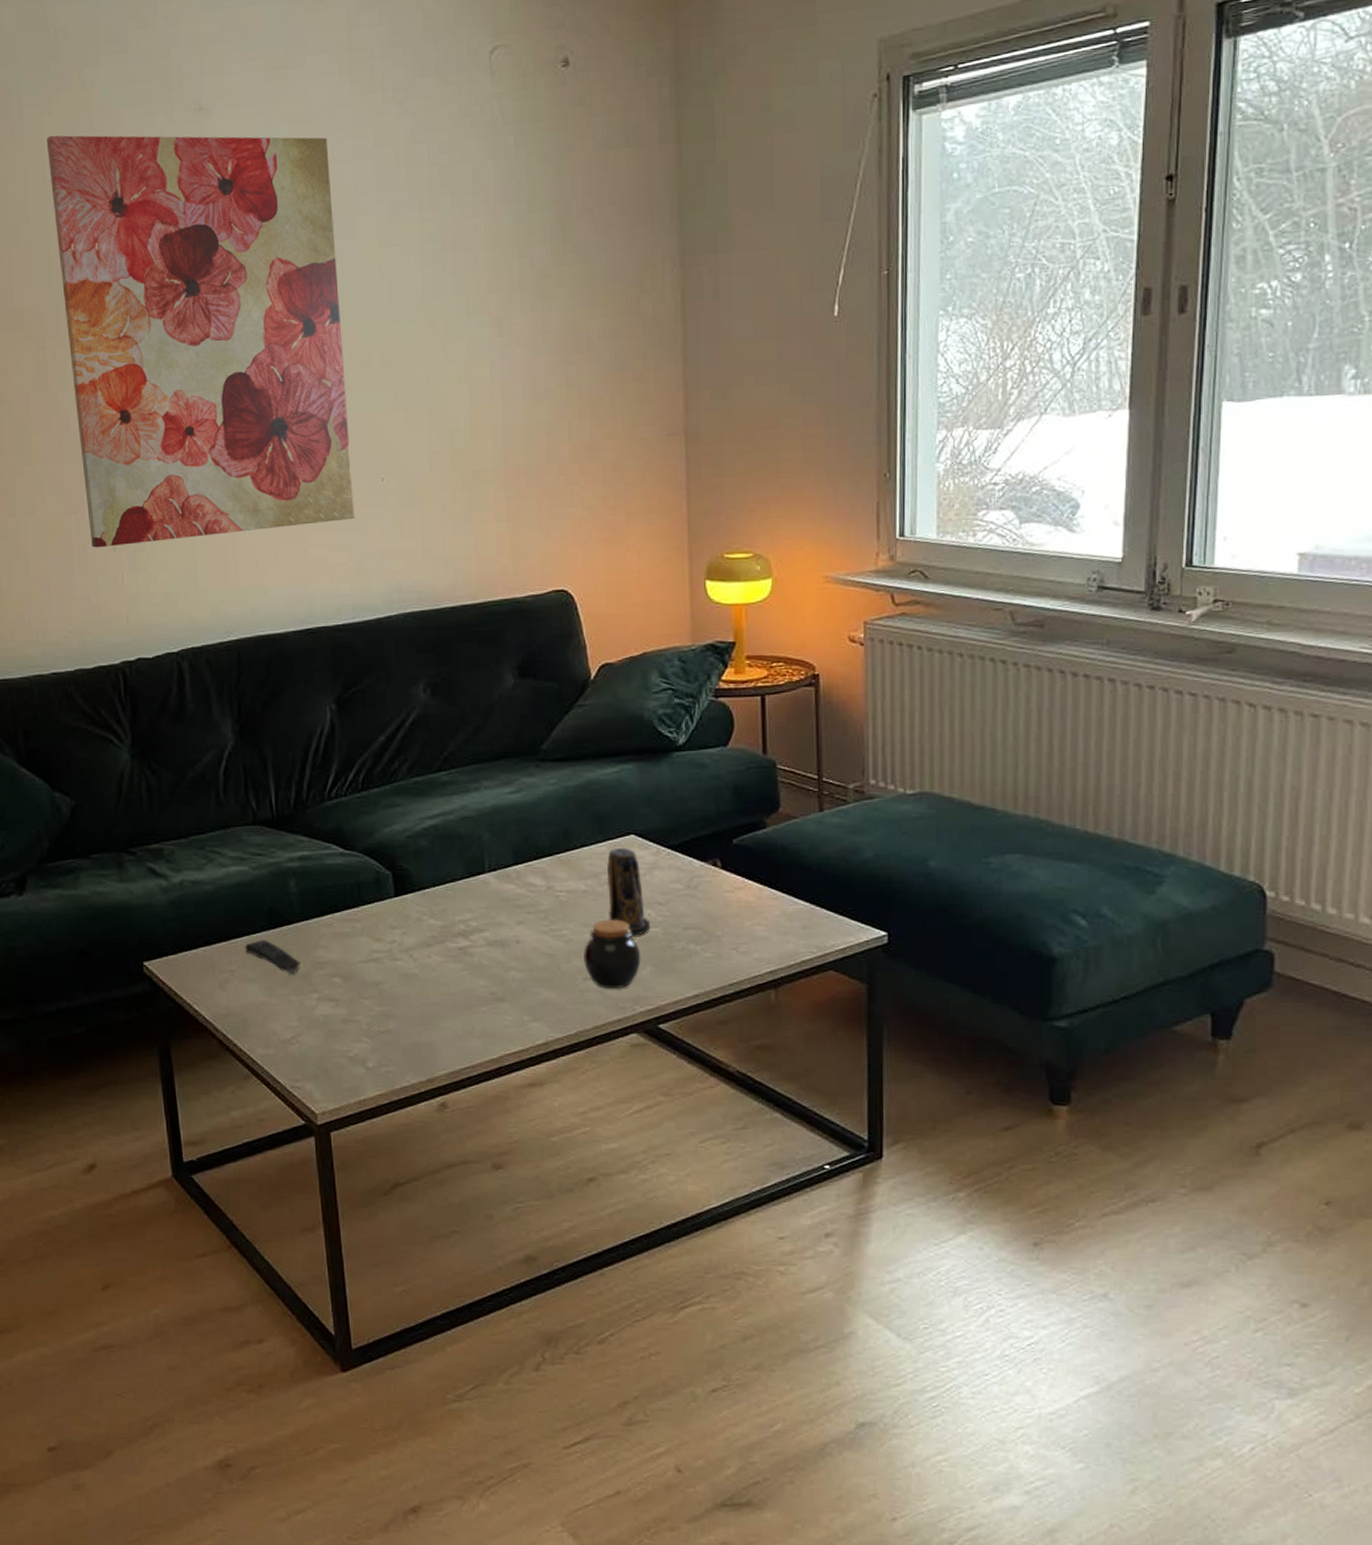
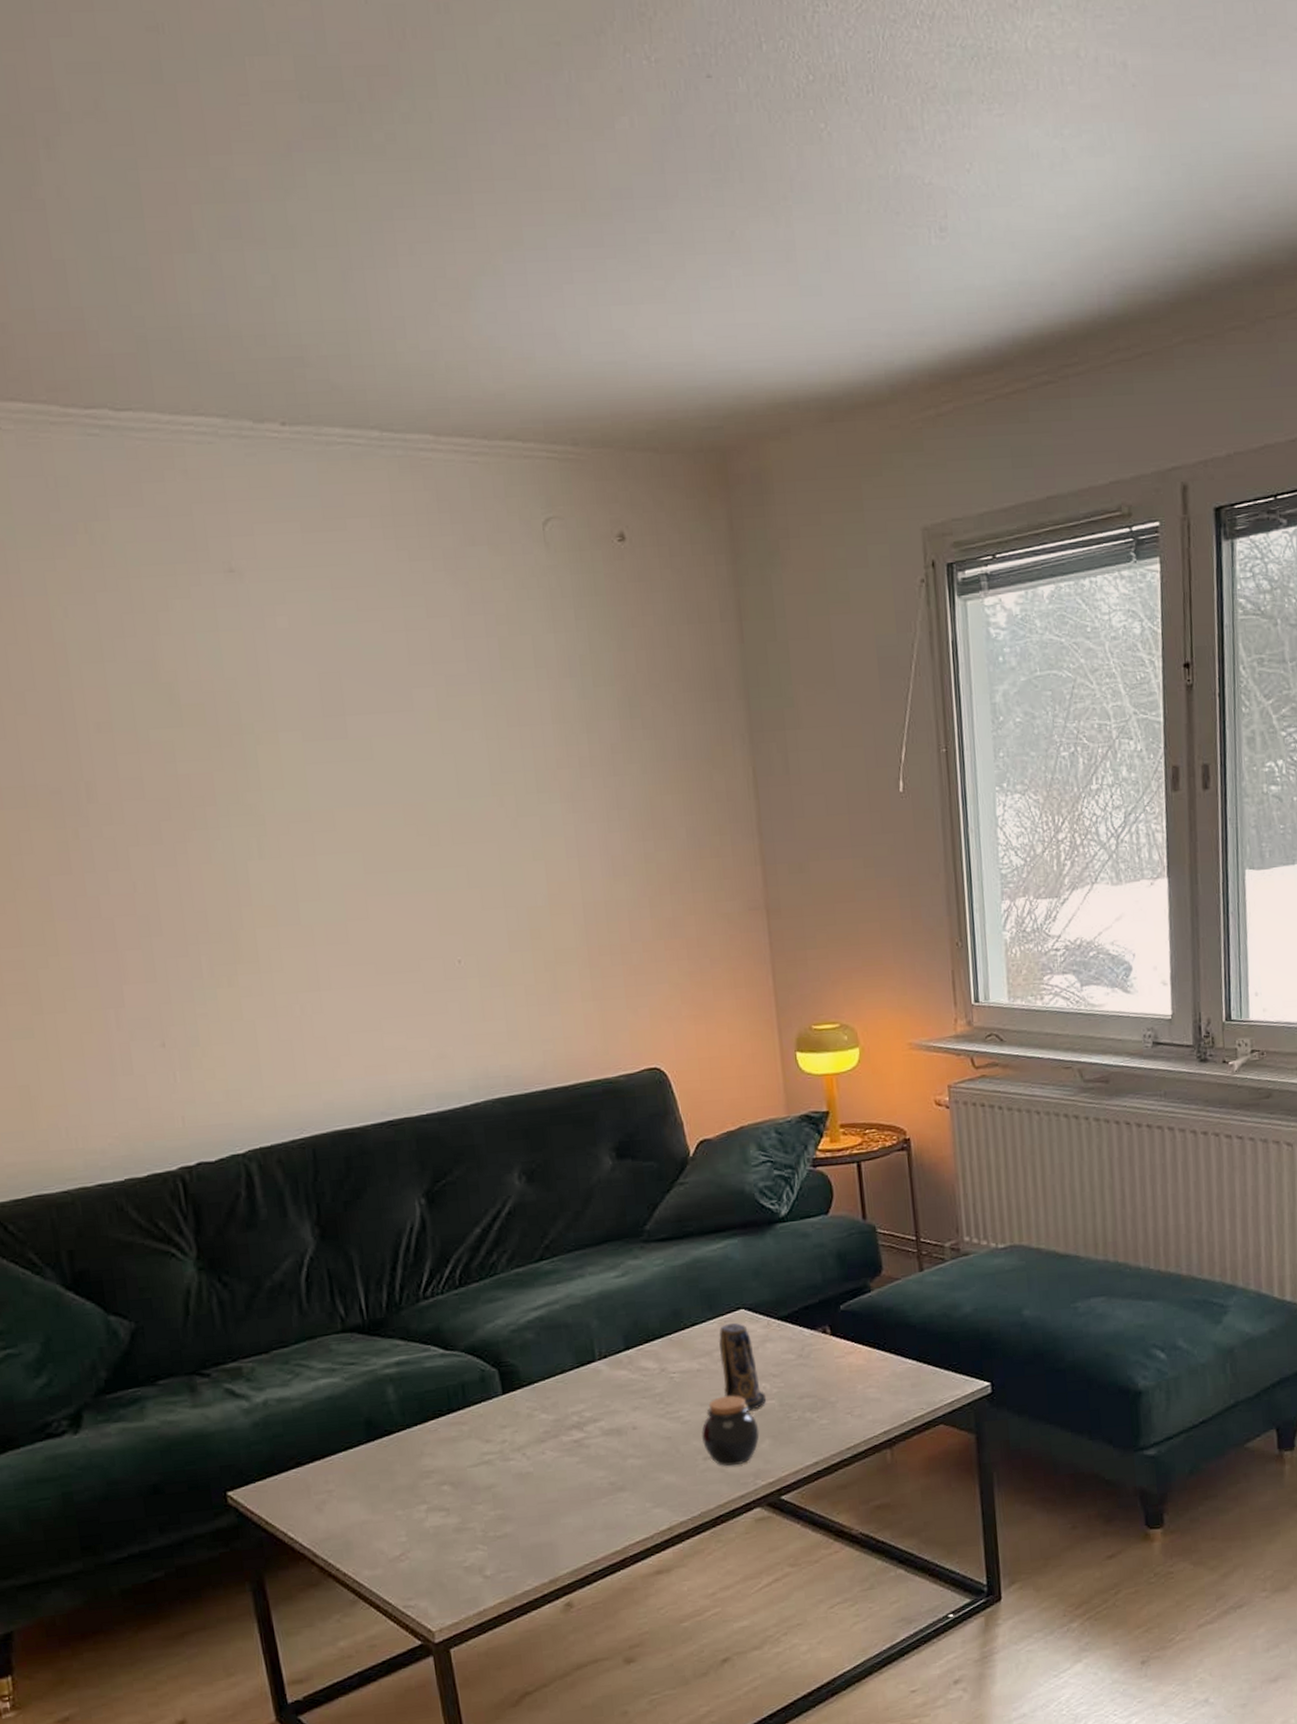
wall art: present [46,135,355,548] -> none [51,593,433,1045]
remote control: present [245,940,301,973] -> none [342,1453,405,1487]

